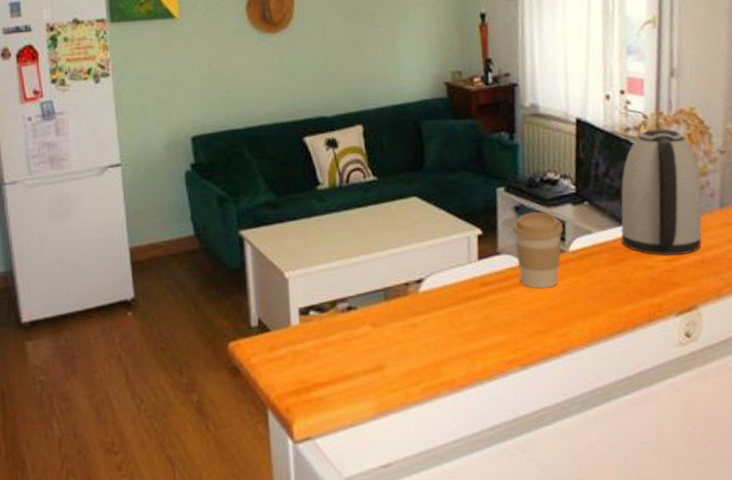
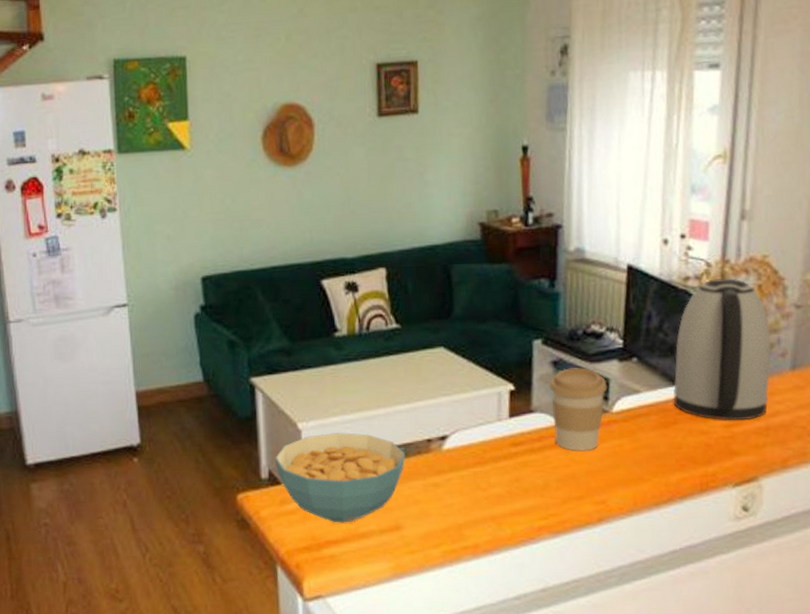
cereal bowl: none [264,279,386,366] -> present [275,432,406,523]

